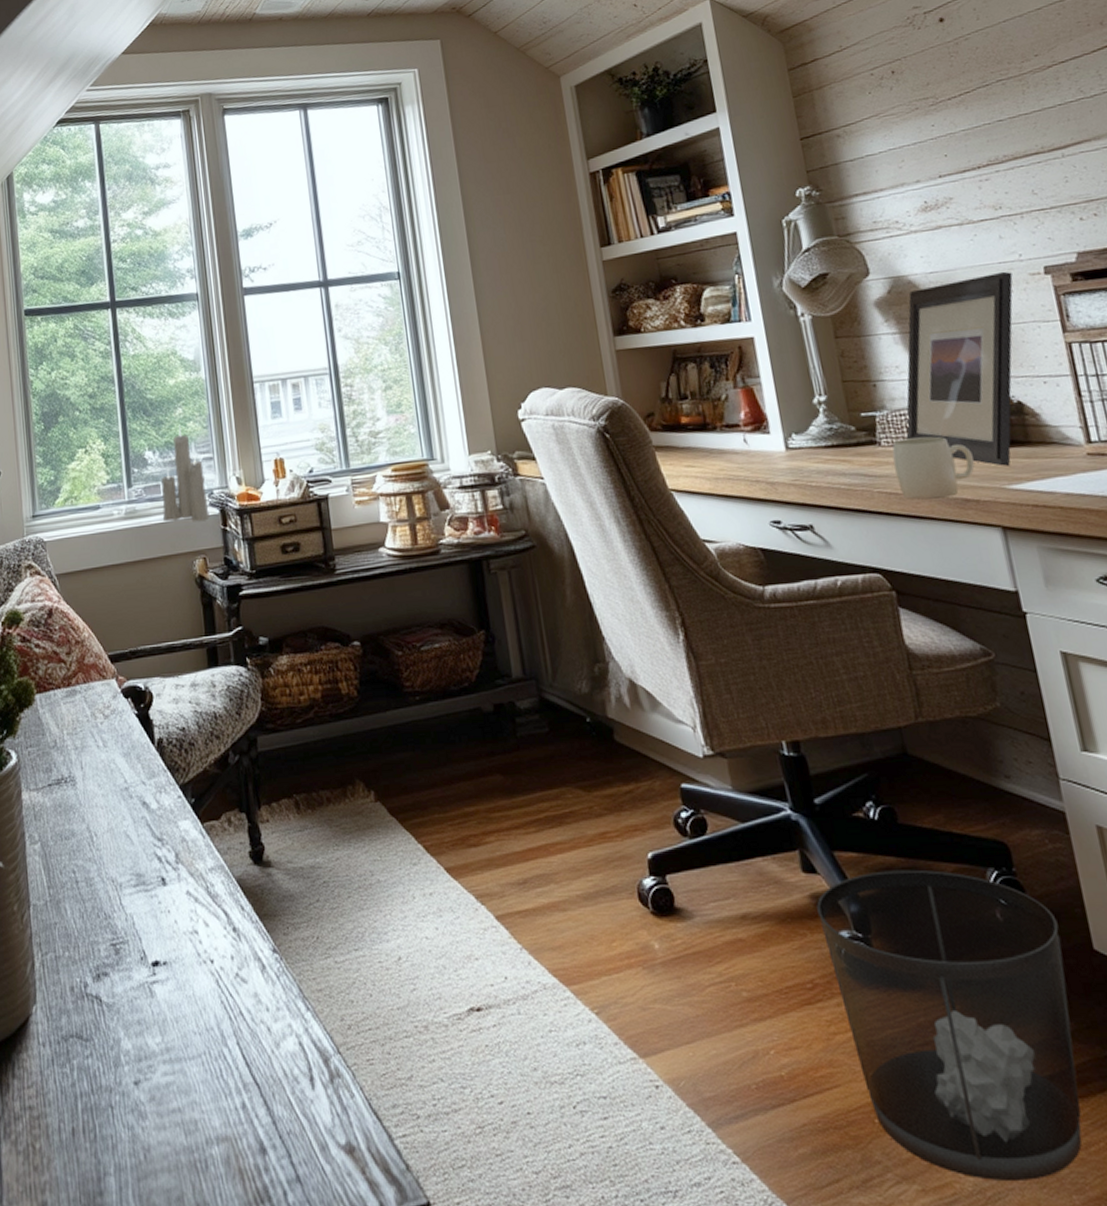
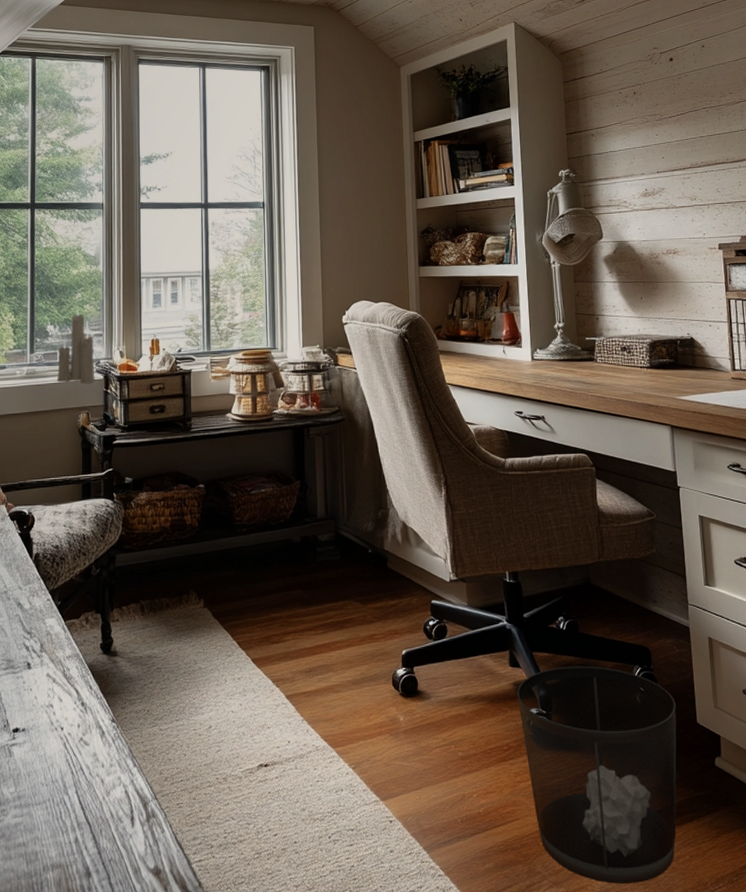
mug: present [892,436,975,500] -> none [604,358,658,403]
picture frame: present [906,271,1015,467] -> none [614,244,698,383]

